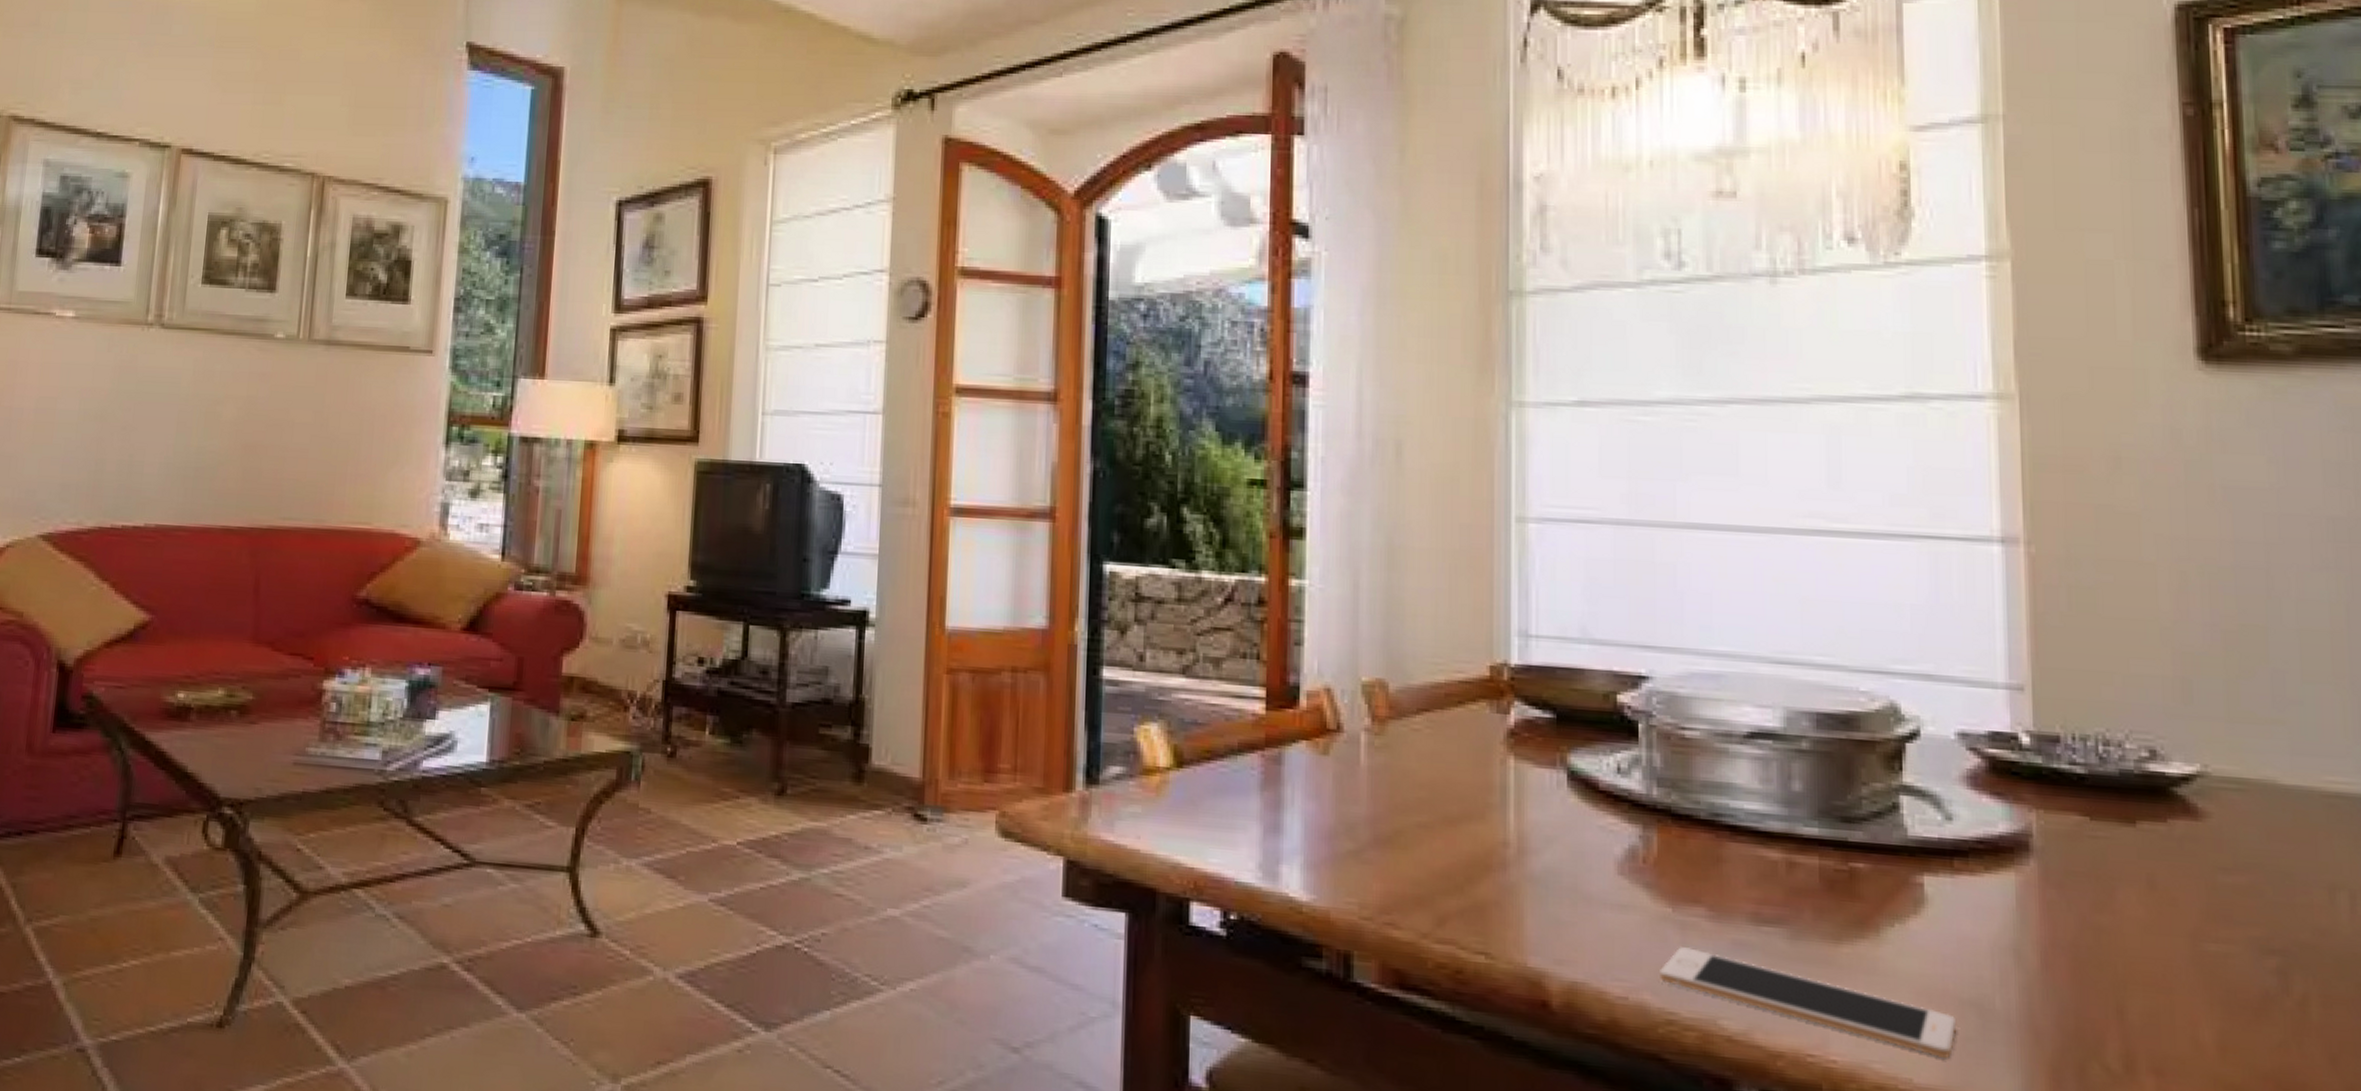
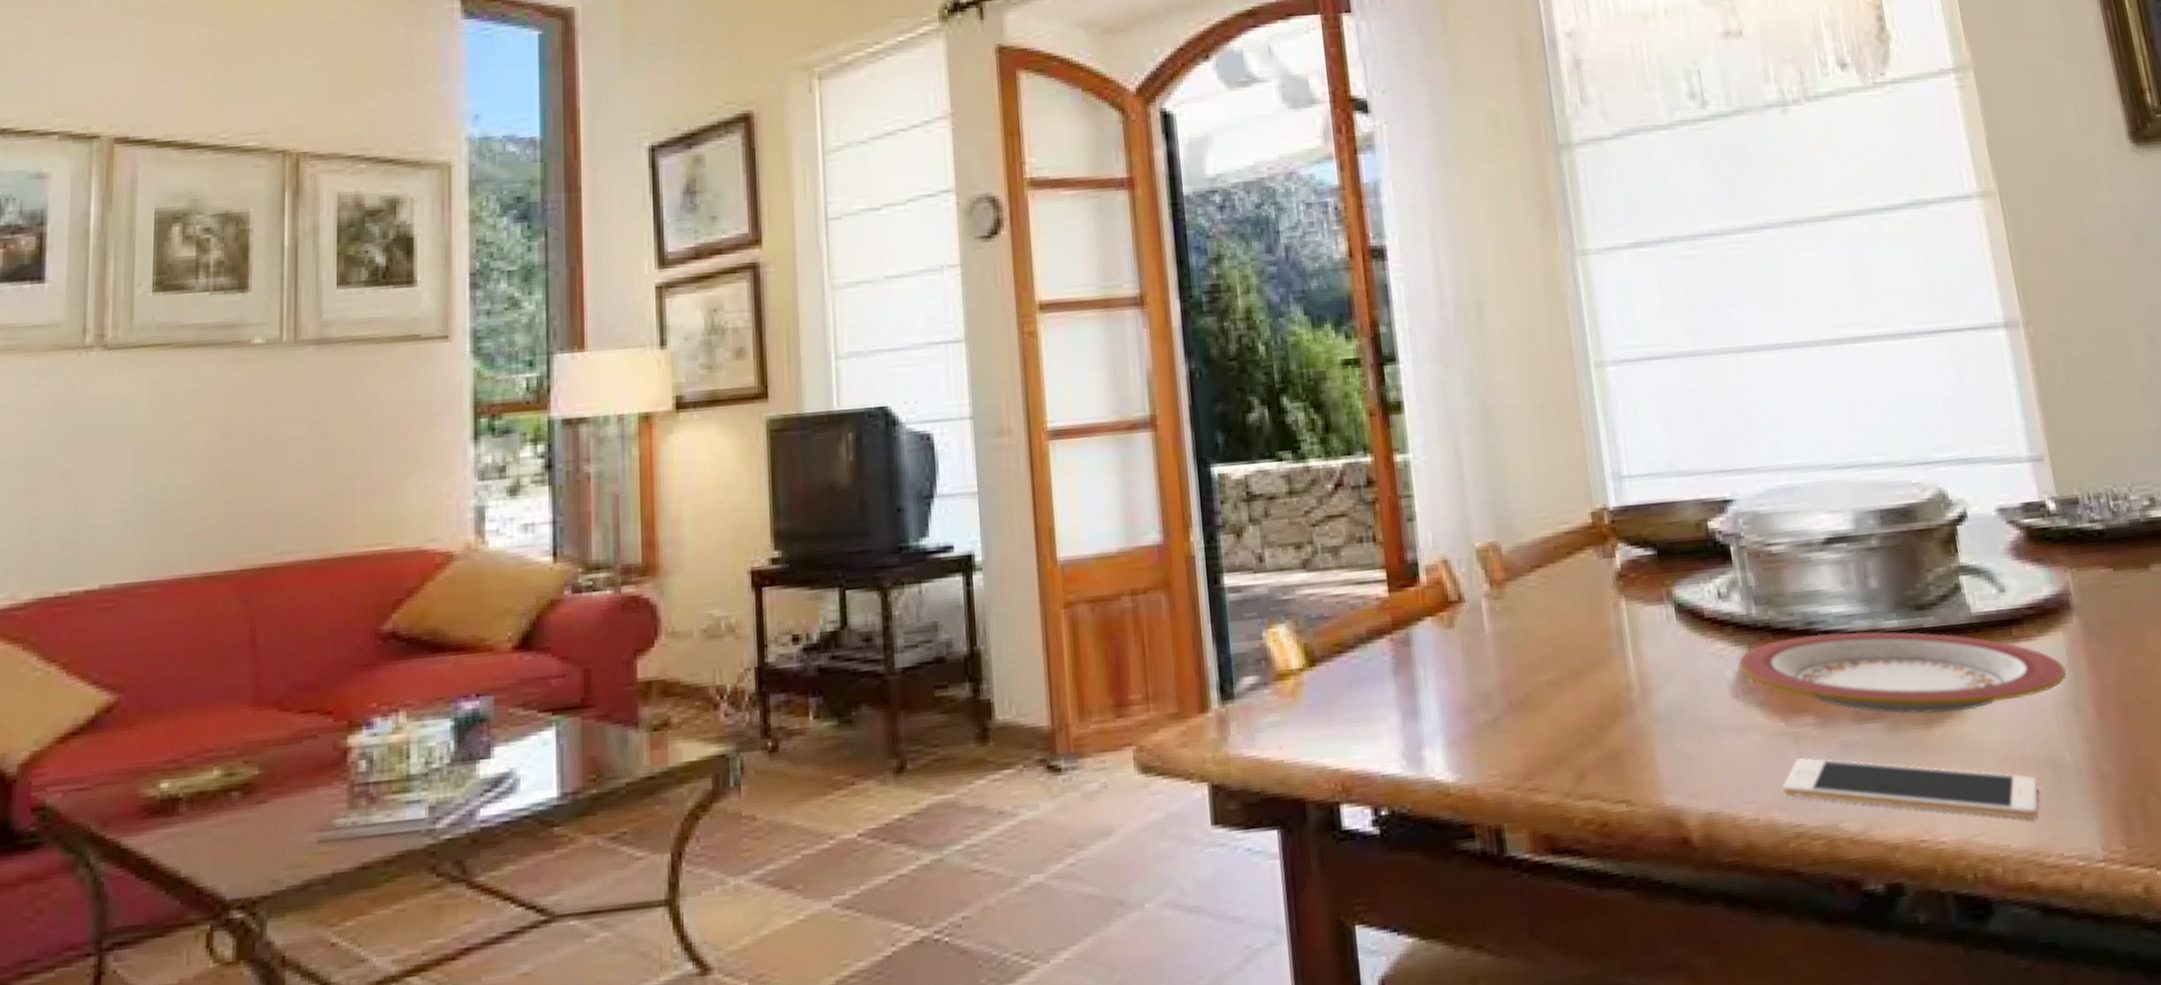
plate: none [1630,826,2011,935] -> present [1738,631,2066,714]

